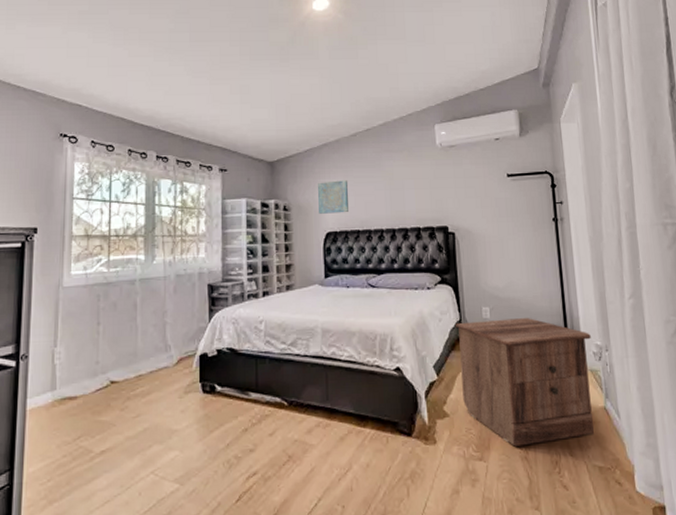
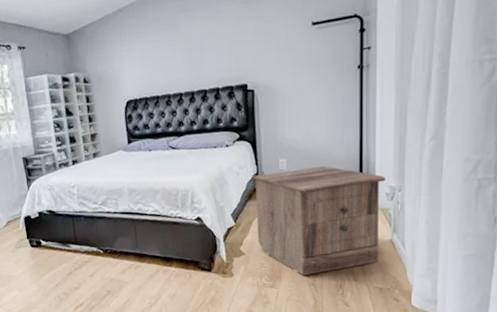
wall art: present [318,180,350,214] -> none [115,46,148,83]

